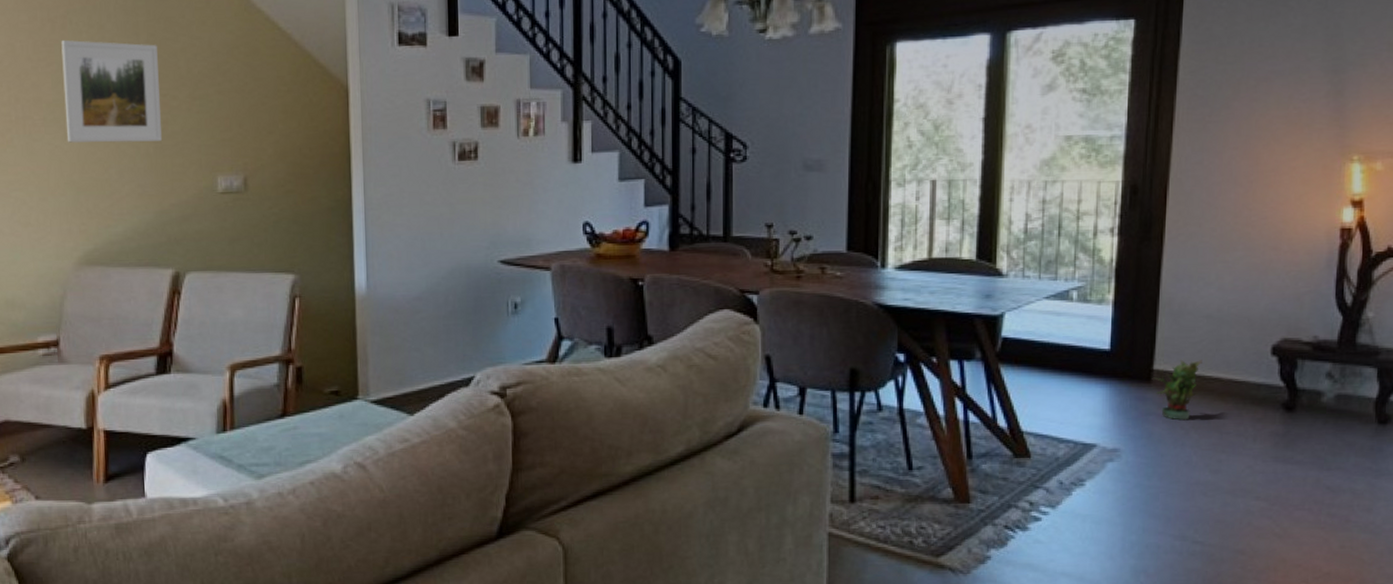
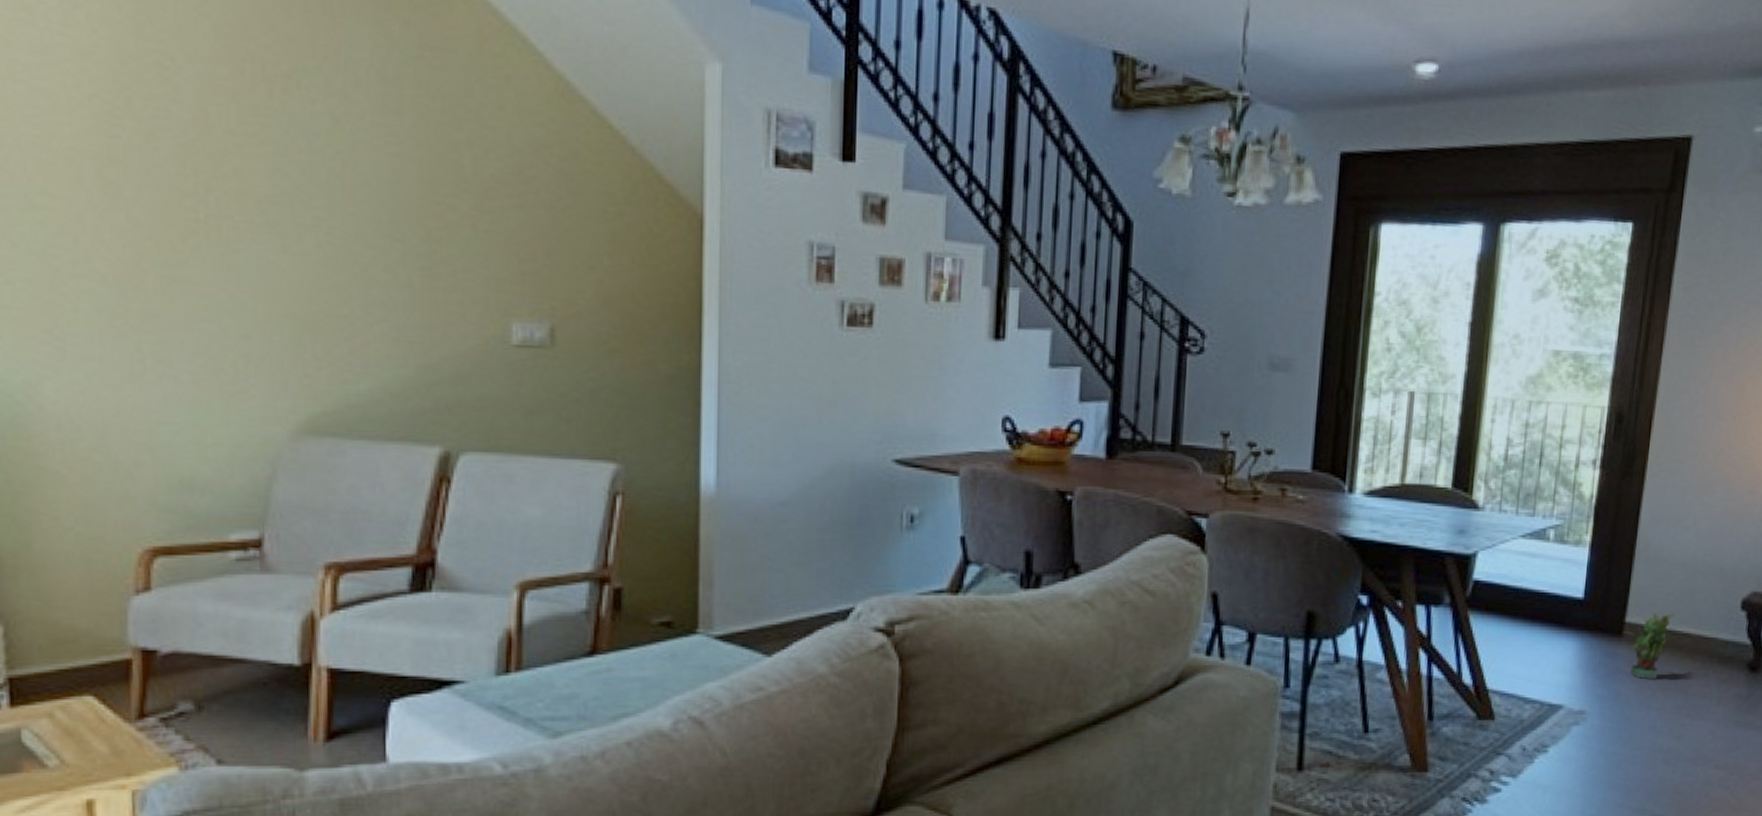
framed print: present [61,40,162,144] -> none [282,110,431,267]

